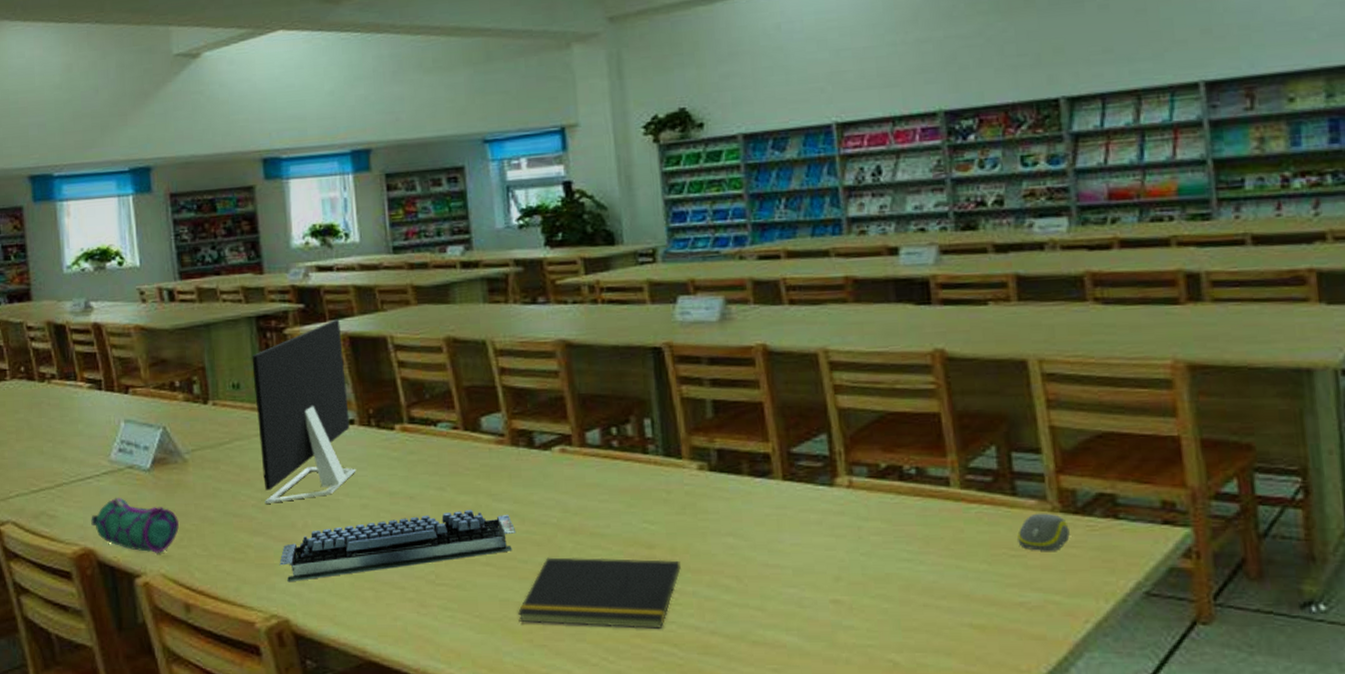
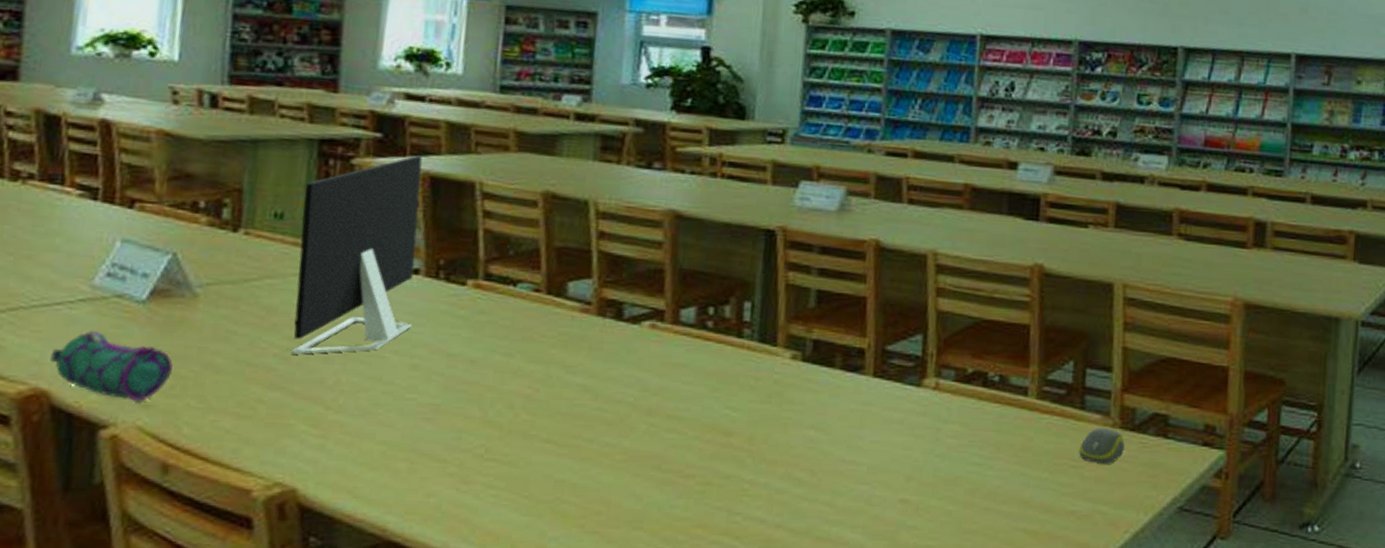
computer keyboard: present [279,509,517,583] -> none [296,380,587,447]
notepad: present [518,557,681,629] -> none [572,438,757,520]

